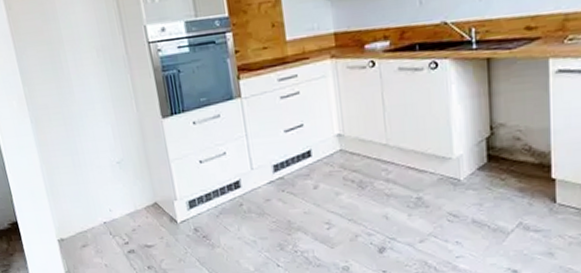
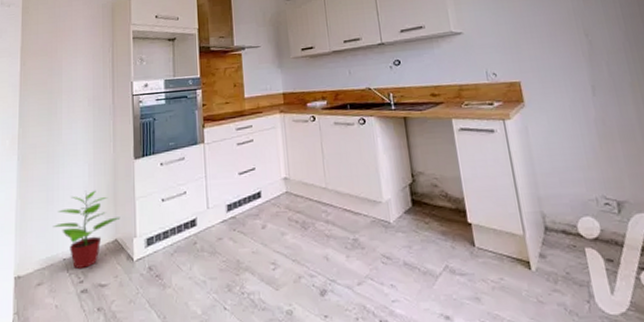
potted plant: none [85,152,157,231] -> present [52,190,121,269]

